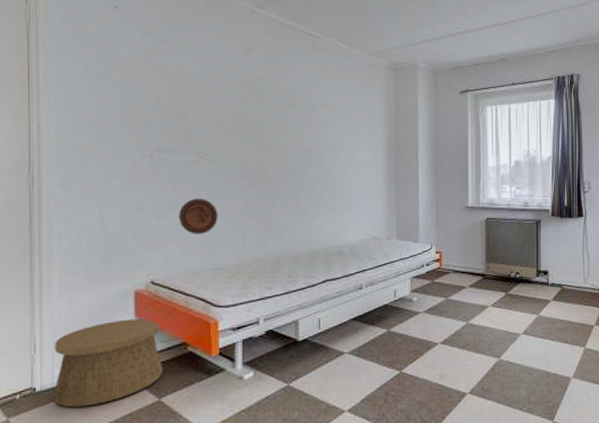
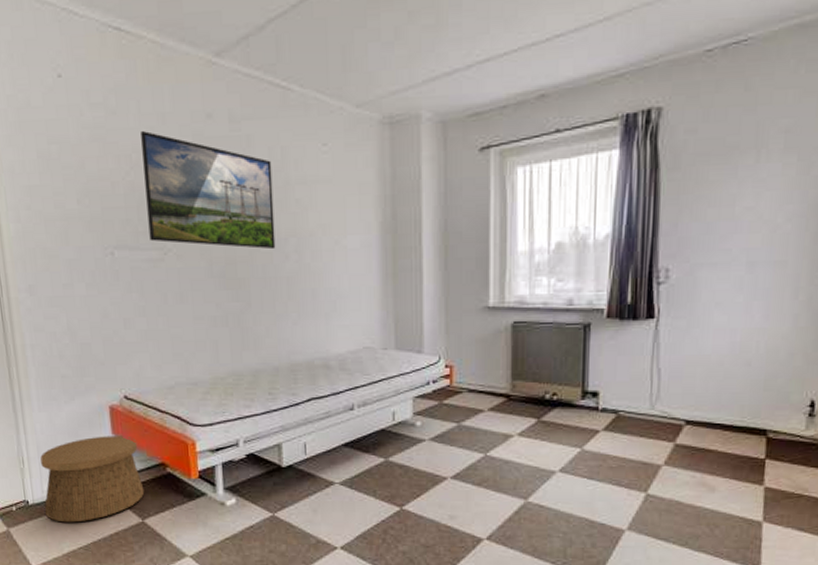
decorative plate: present [179,199,218,234] -> none [146,303,188,344]
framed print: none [187,56,301,158] -> present [141,130,276,250]

